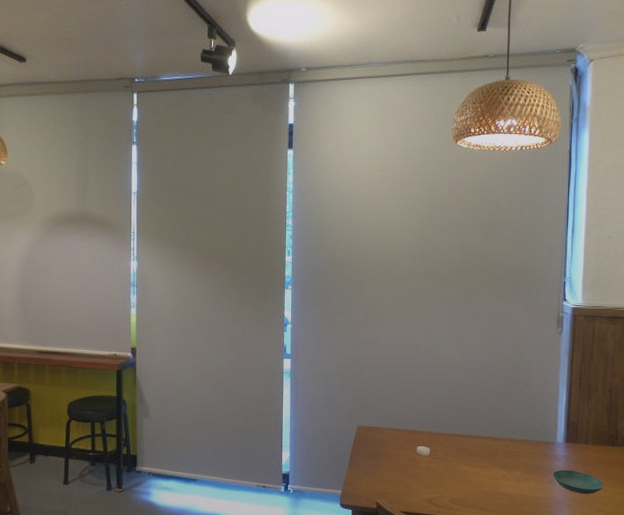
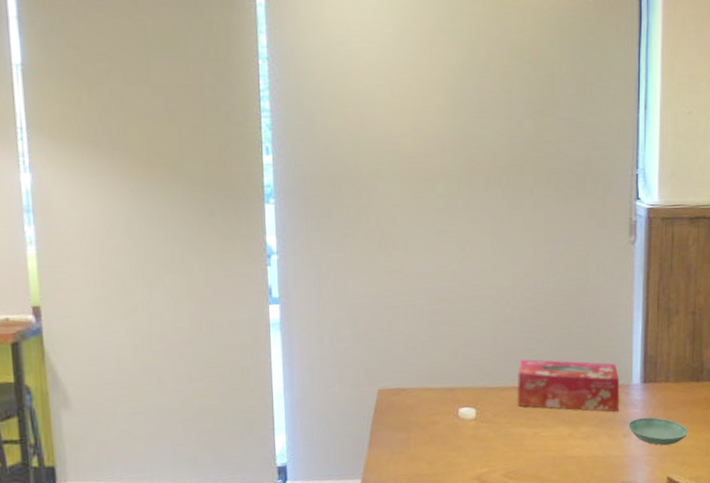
tissue box: none [463,414,547,463] -> present [518,359,620,413]

